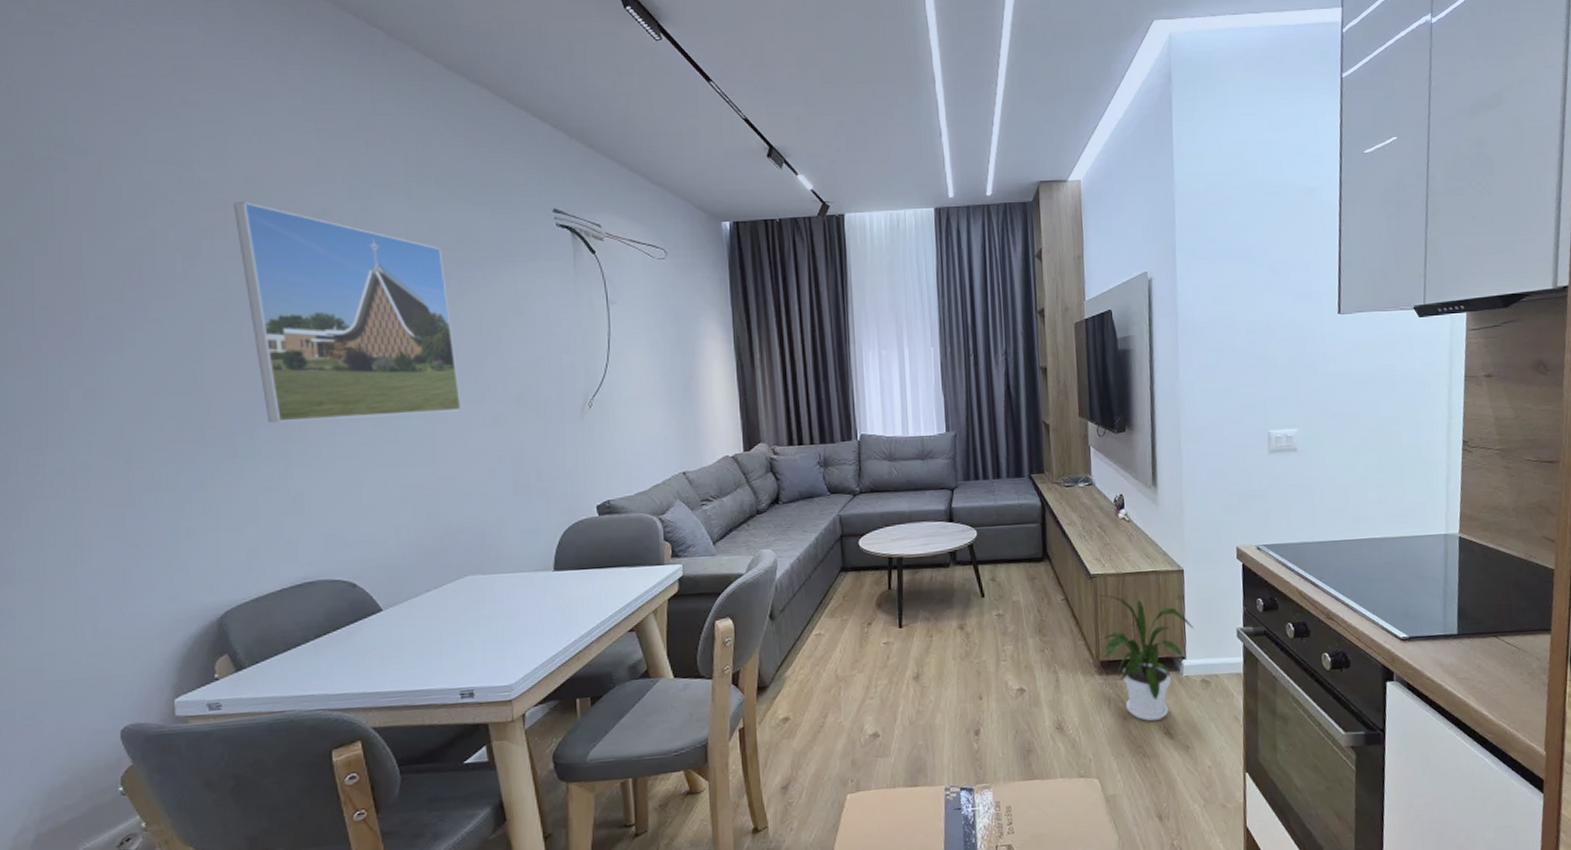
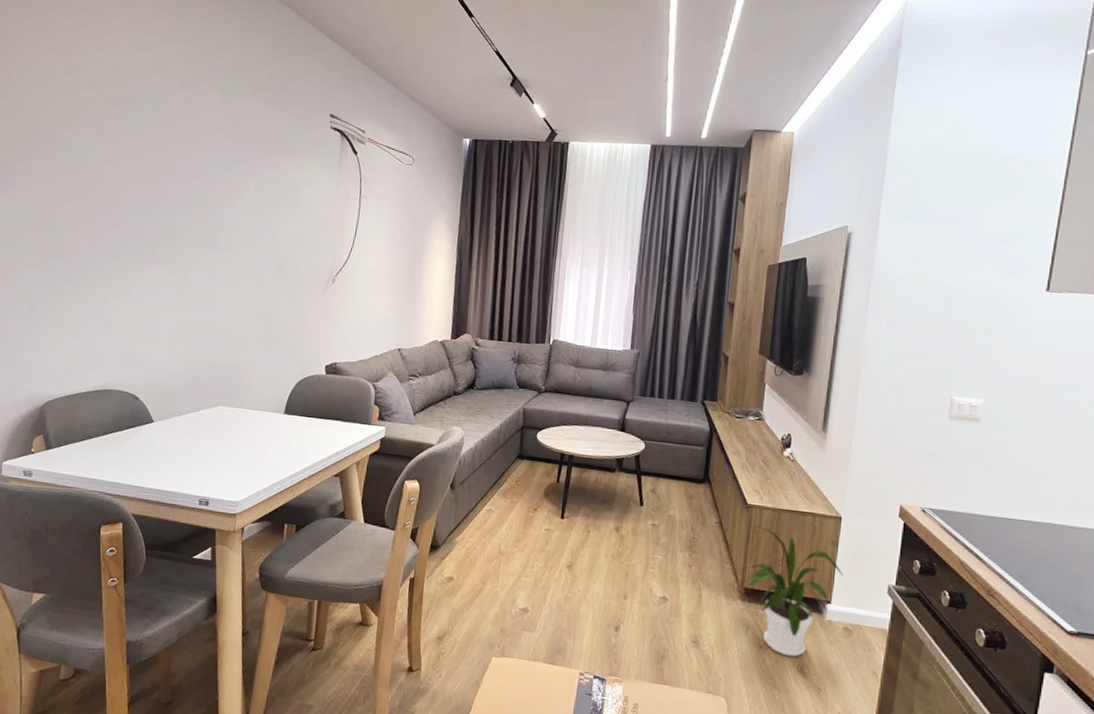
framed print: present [233,201,462,424] -> none [97,86,241,271]

